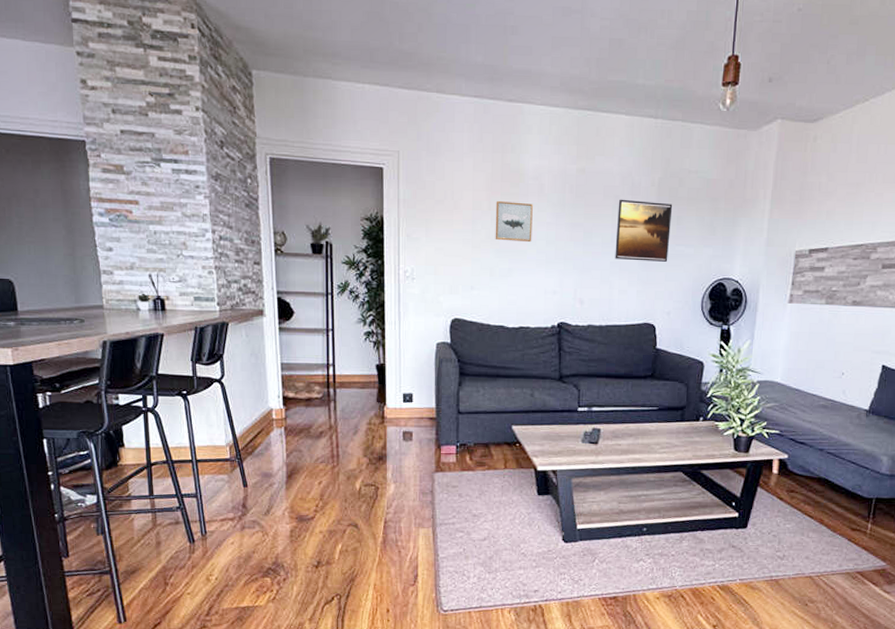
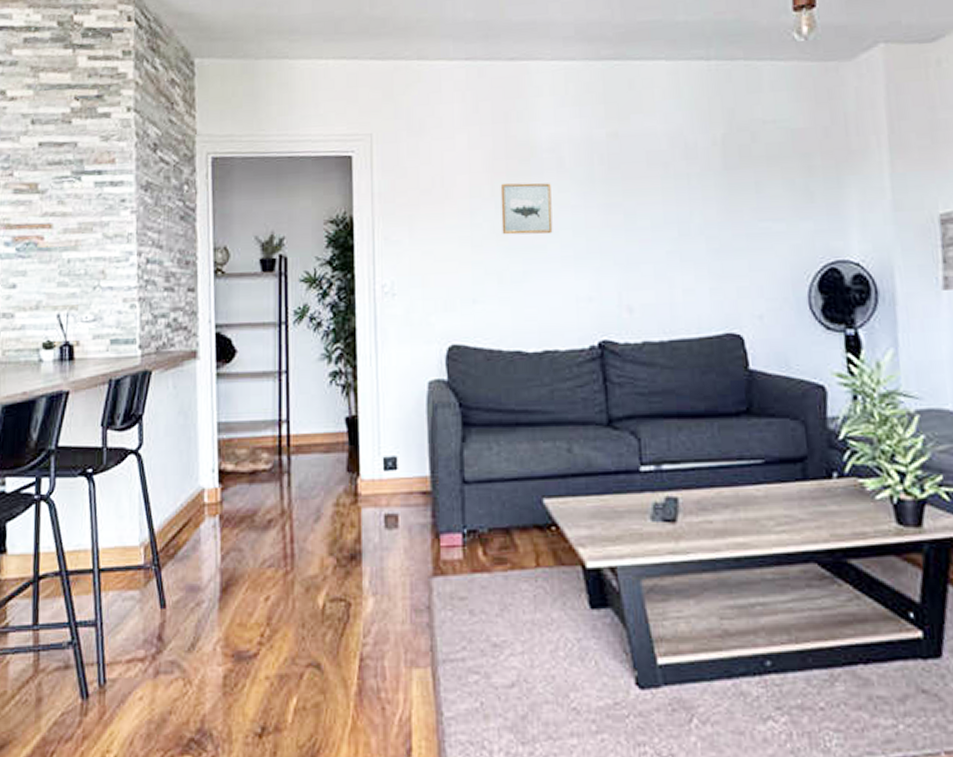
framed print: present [615,199,673,262] -> none [668,165,750,247]

